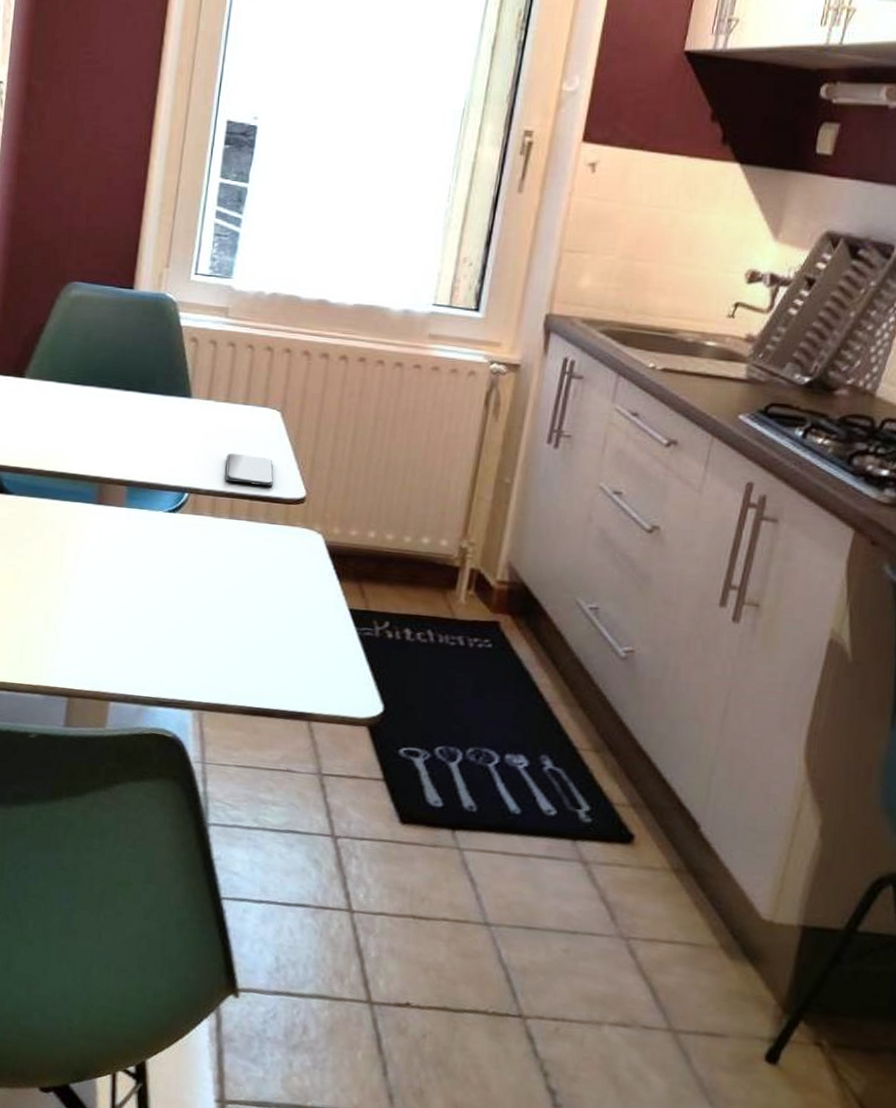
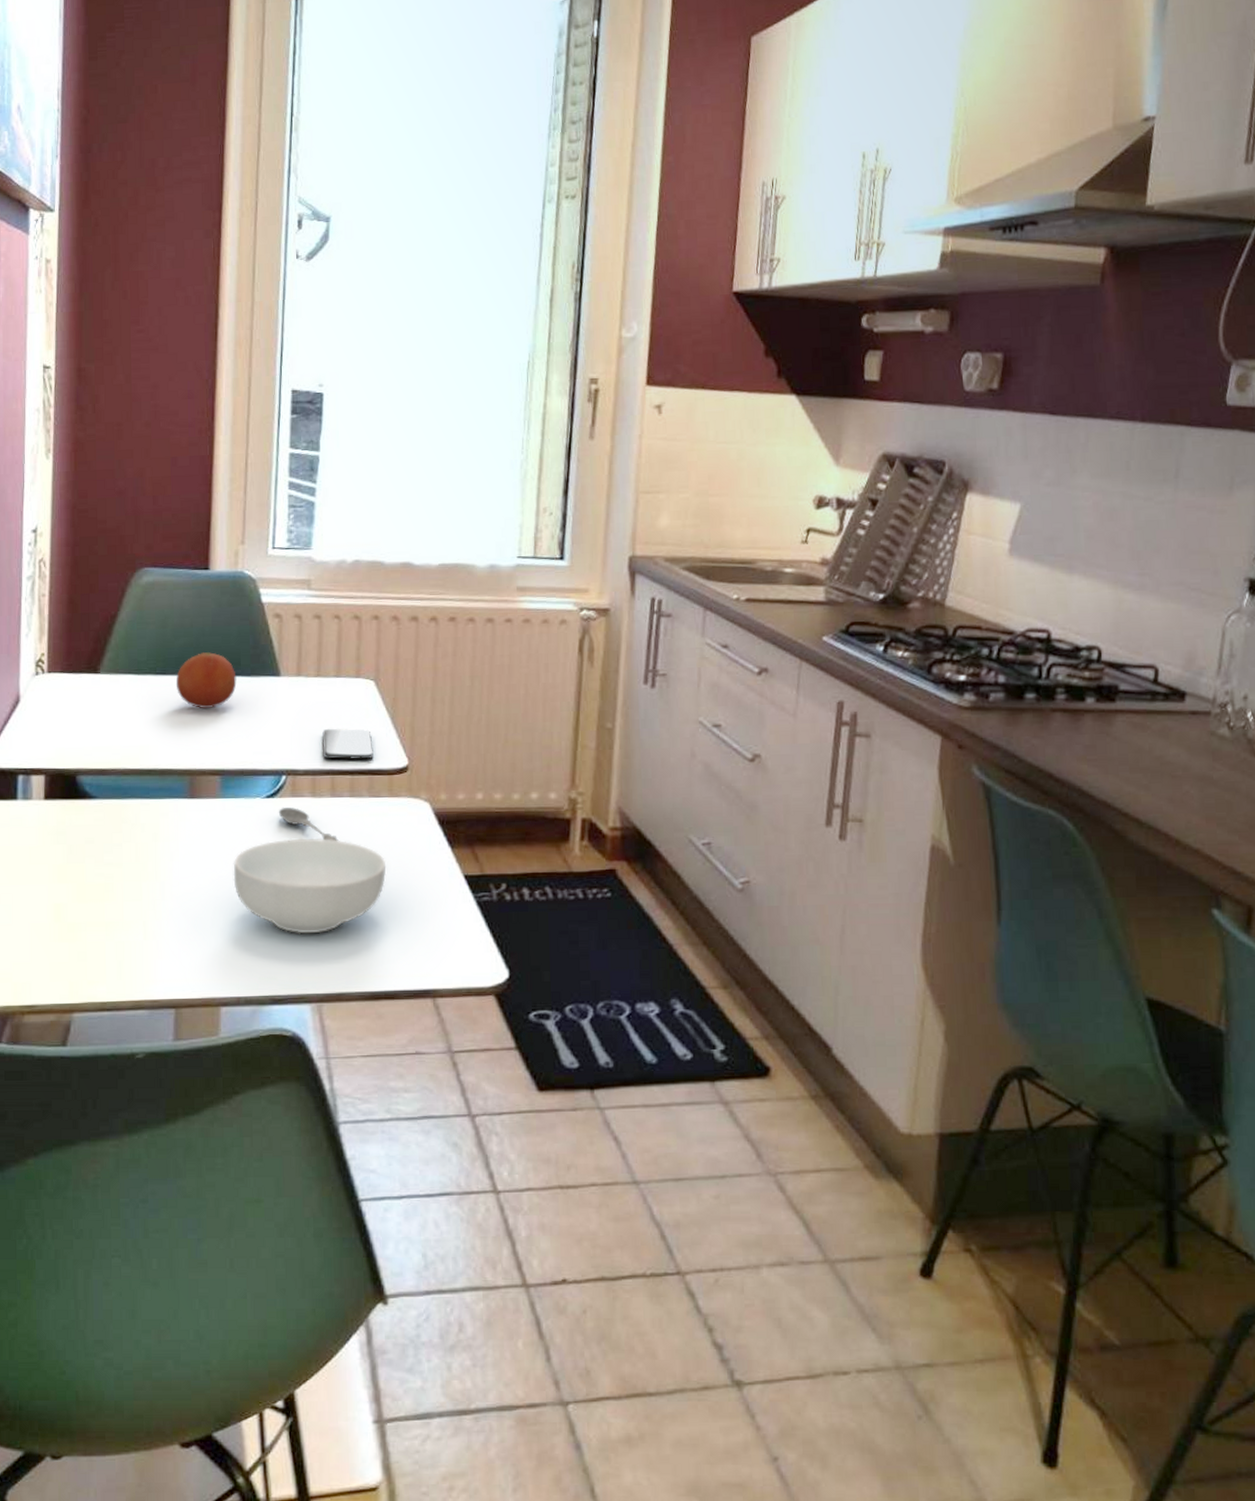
fruit: none [93,368,151,421] -> present [175,652,237,708]
cereal bowl: none [131,553,276,646] -> present [233,838,387,934]
soupspoon: none [178,522,233,562] -> present [278,807,339,842]

